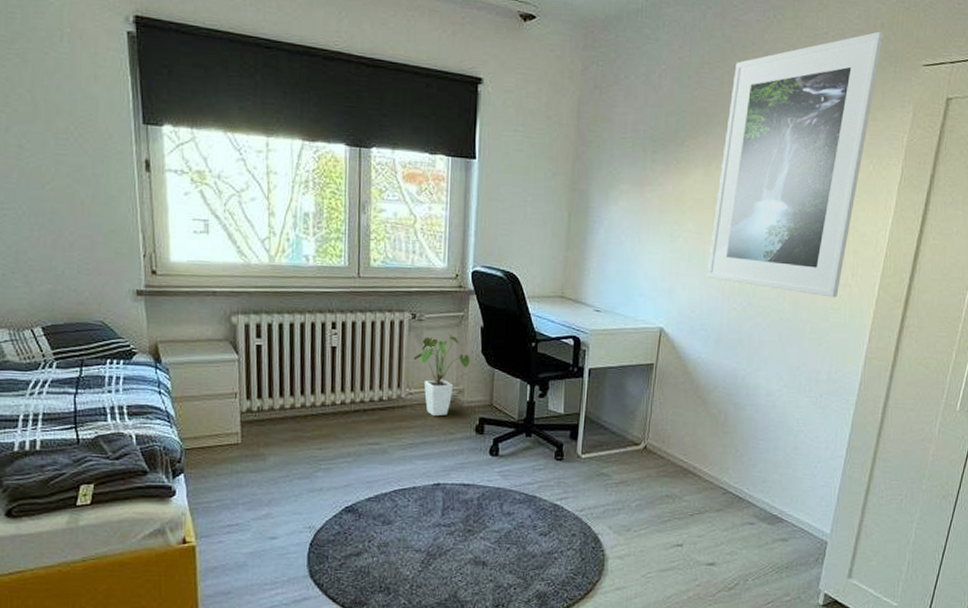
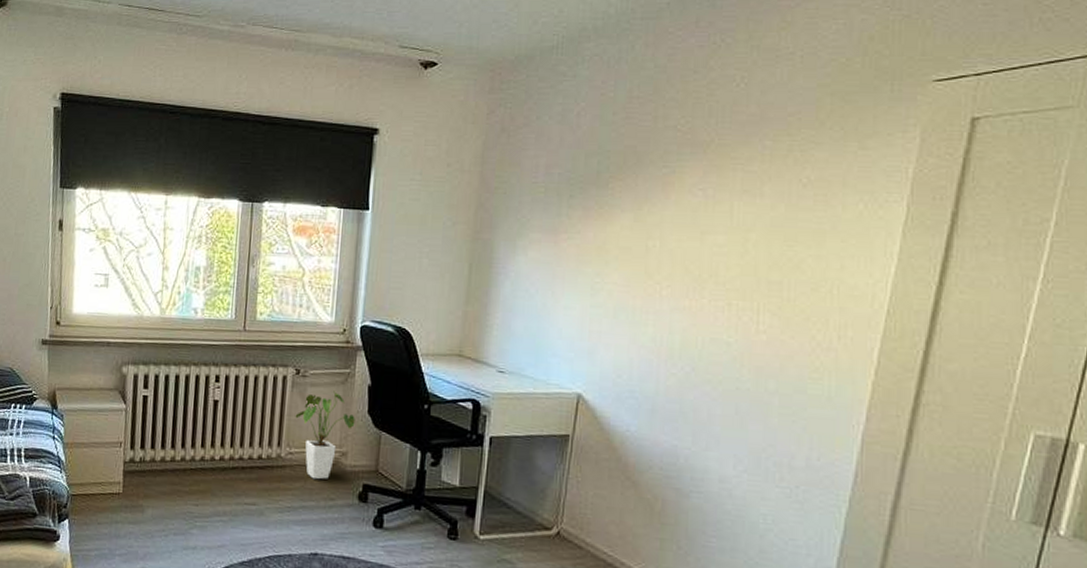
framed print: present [706,31,885,298] -> none [636,46,875,365]

